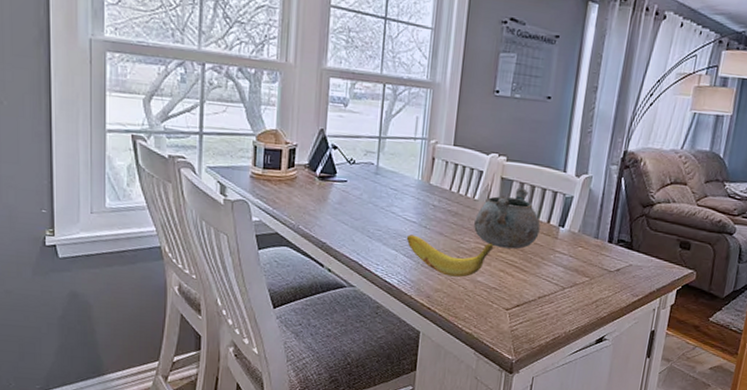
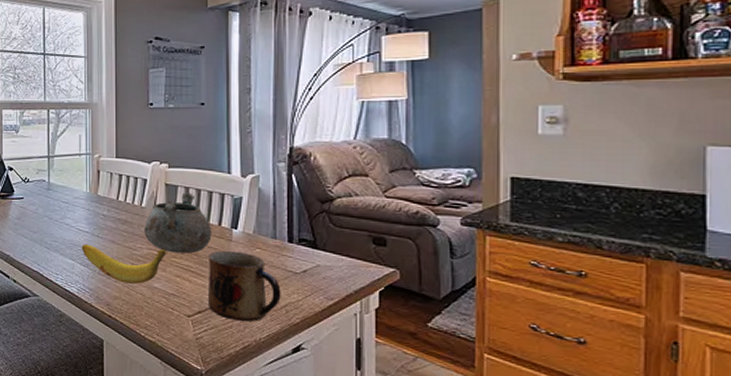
mug: none [526,247,595,315] -> present [207,250,281,322]

